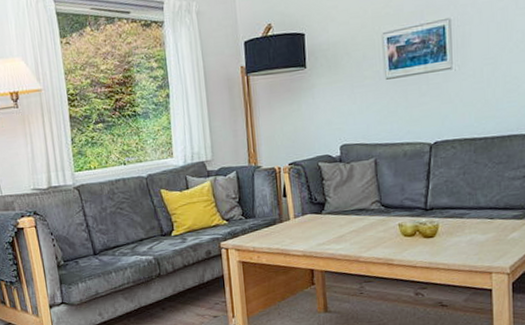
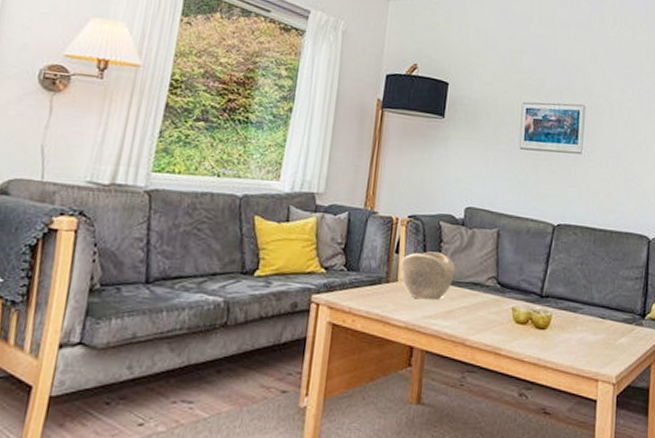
decorative bowl: none [289,189,341,231] -> present [399,251,456,301]

